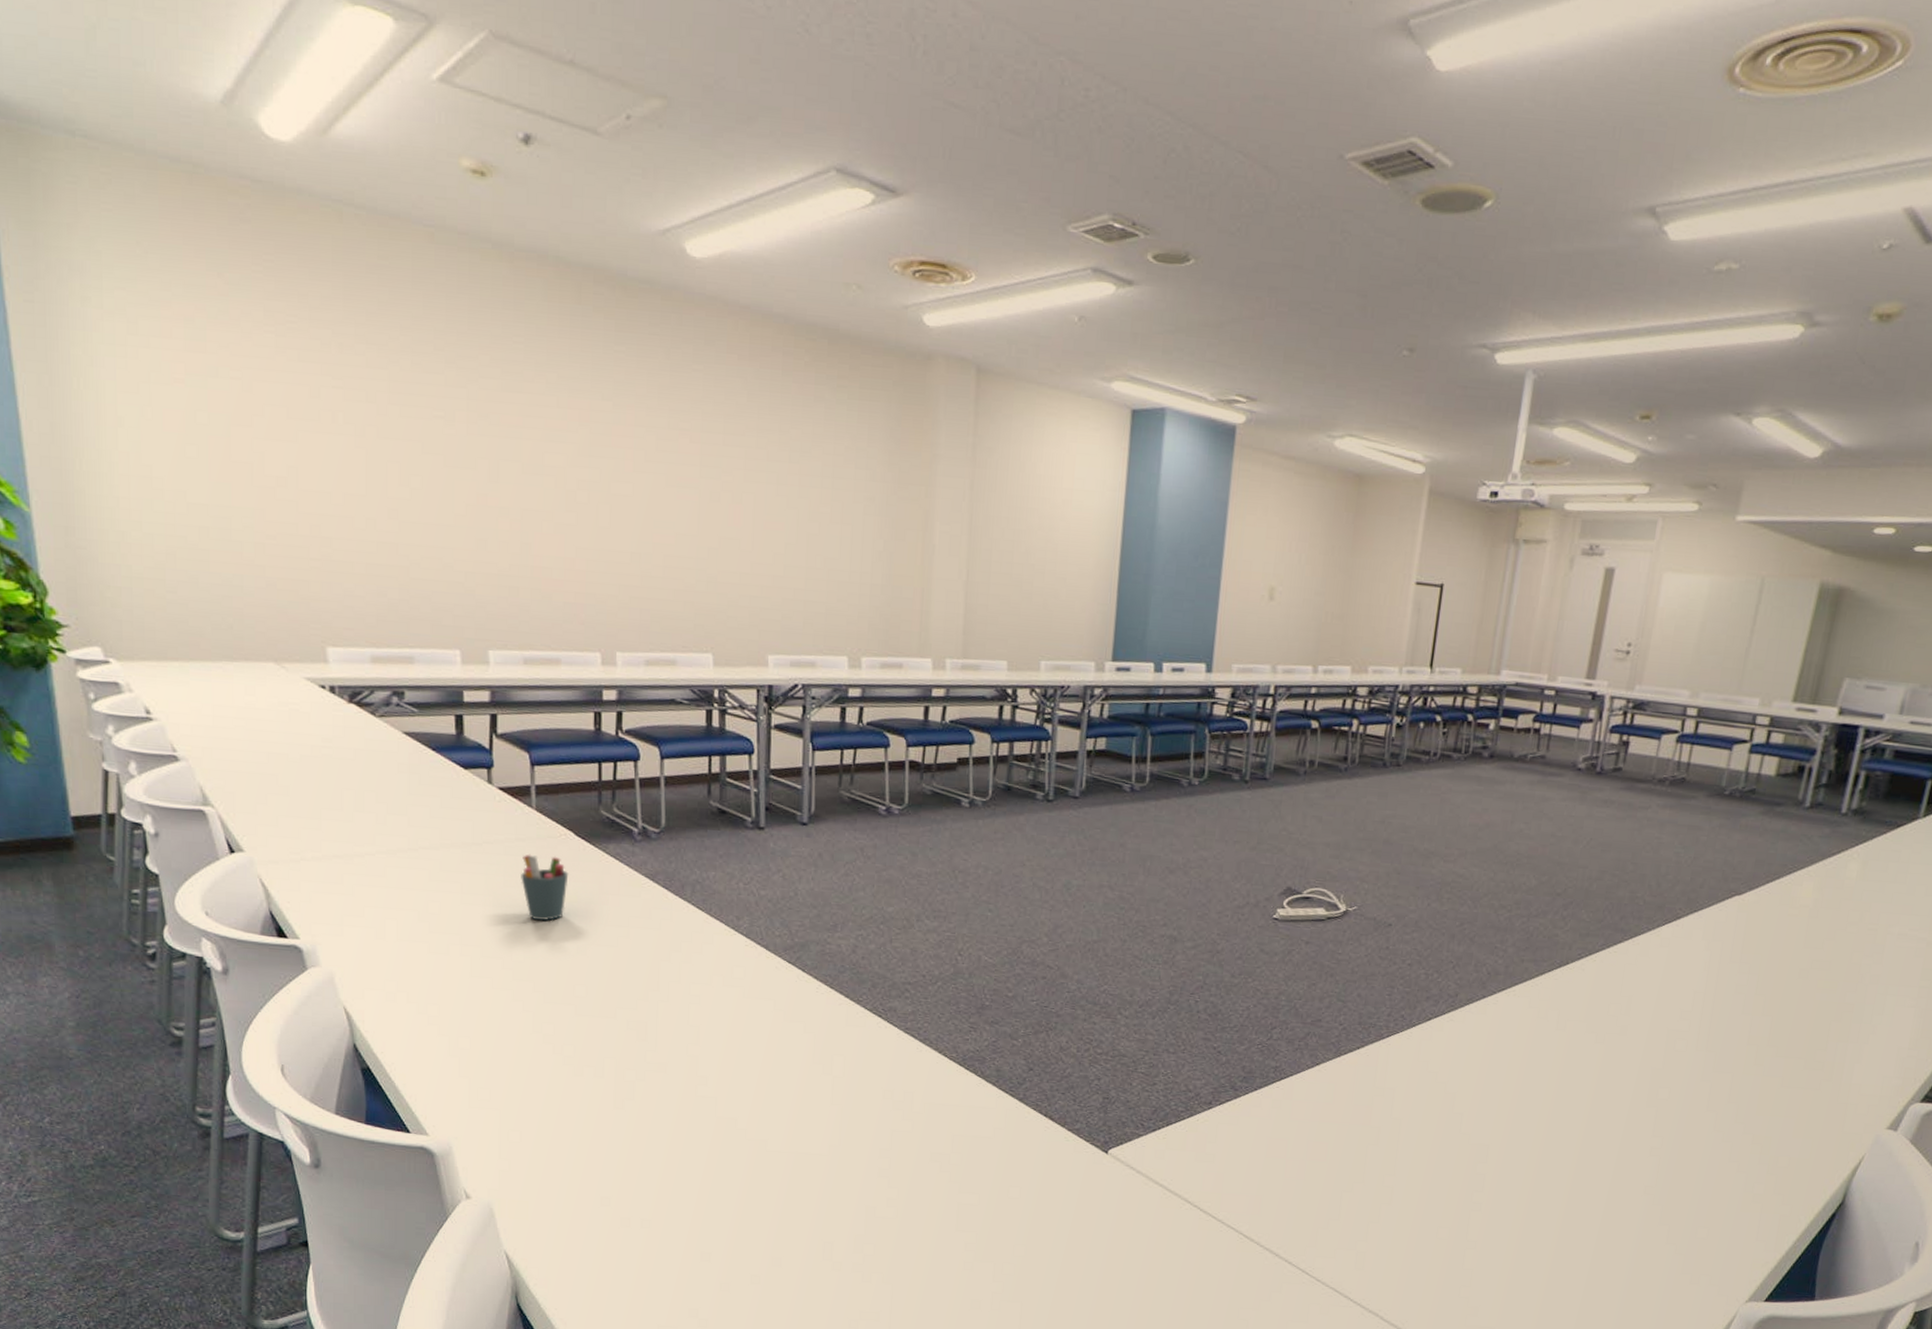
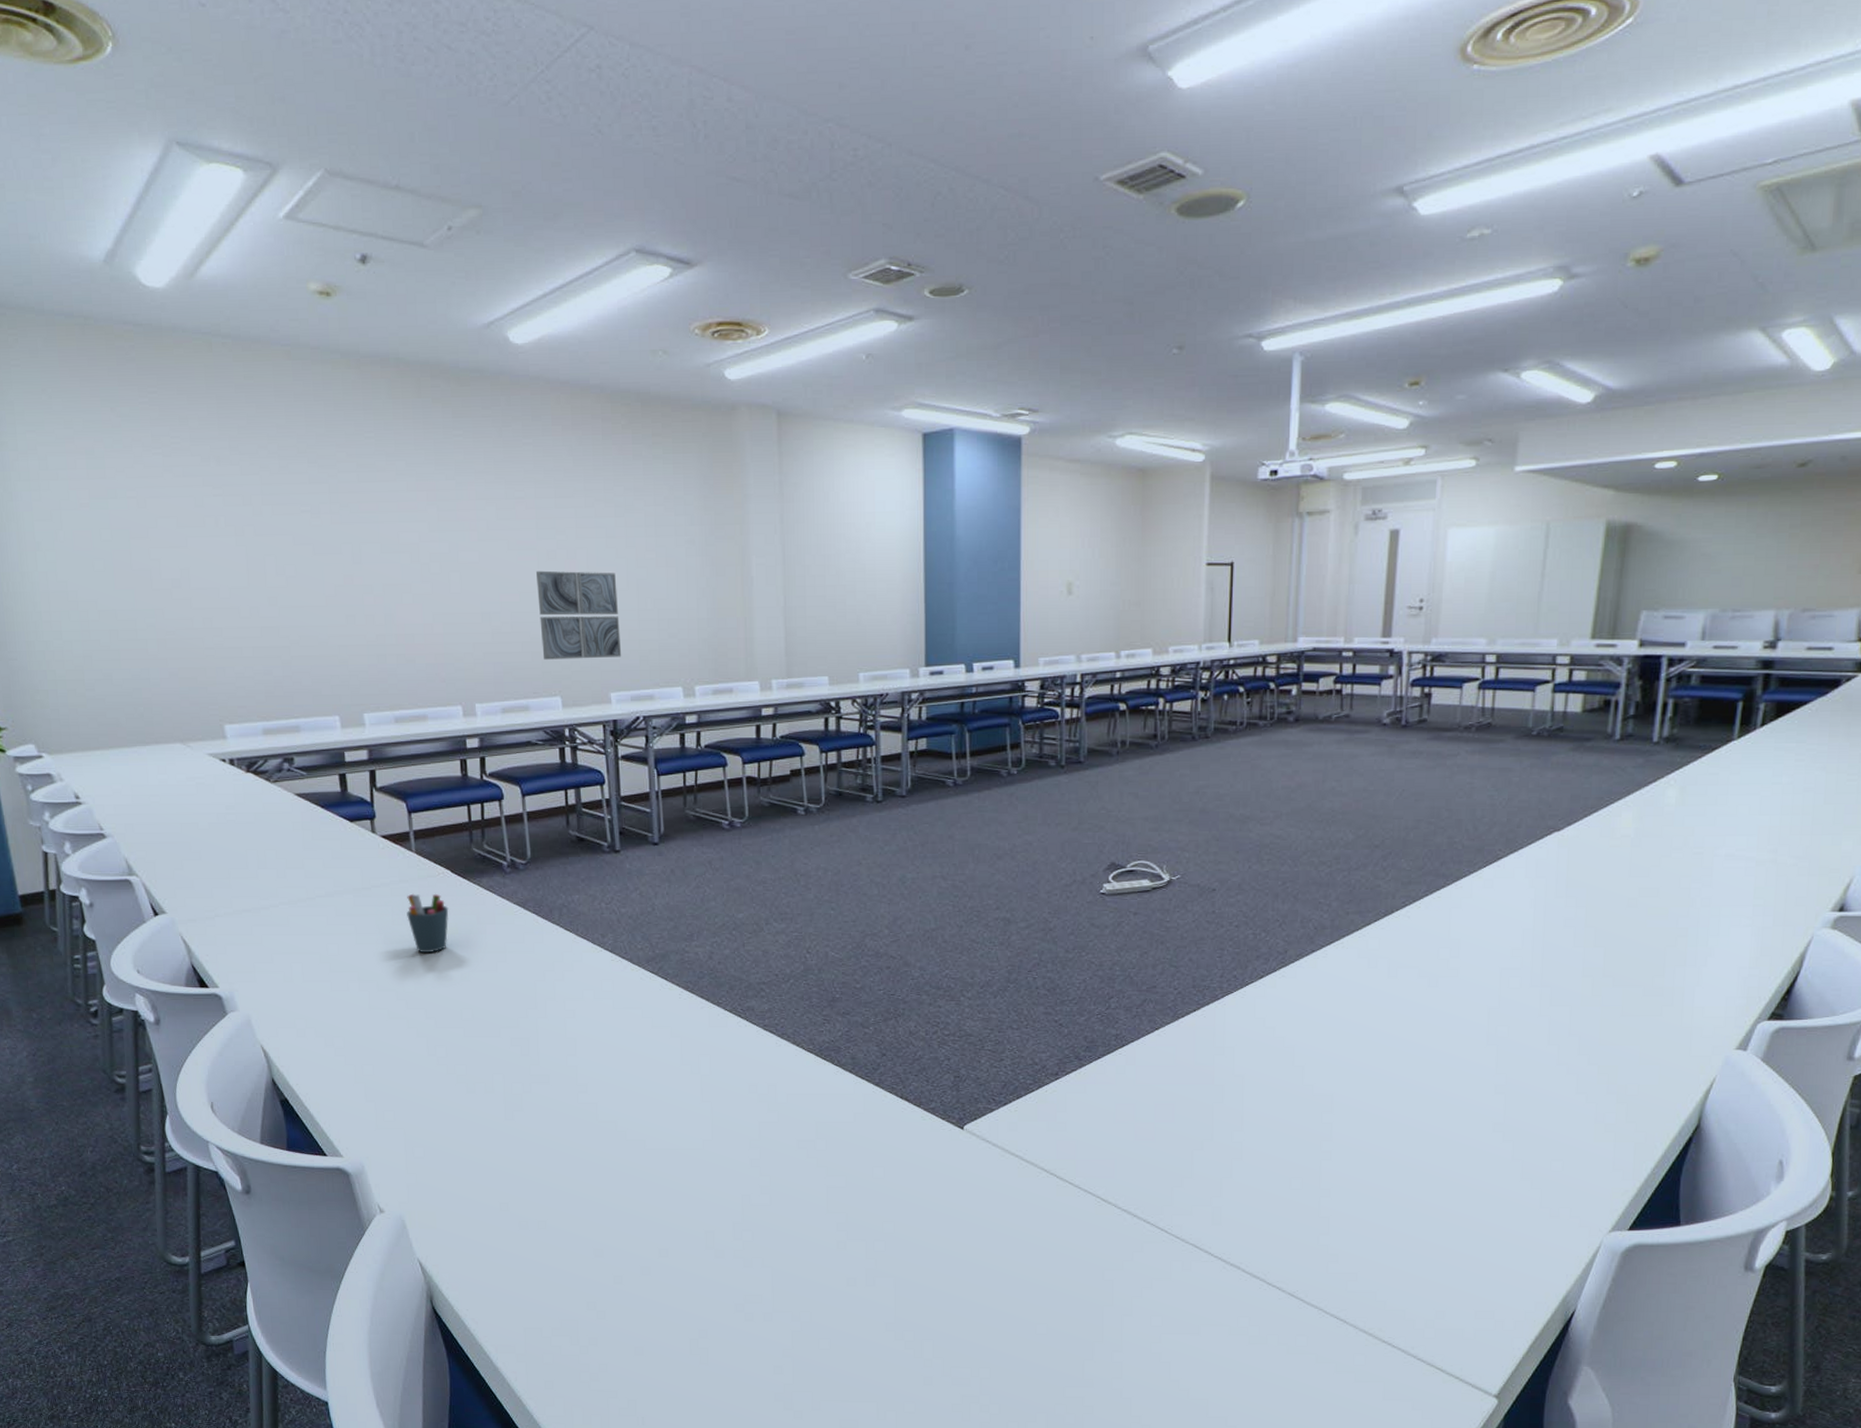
wall art: none [695,512,785,617] -> present [535,570,622,660]

